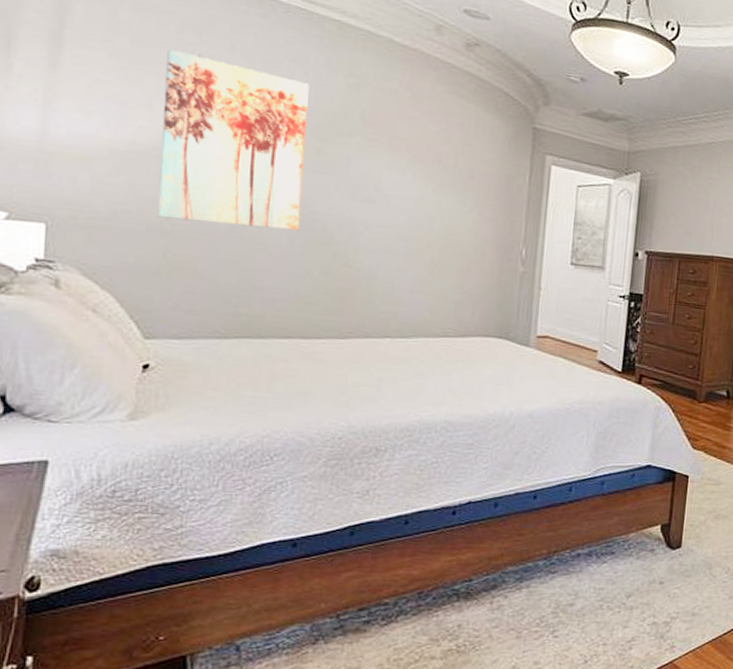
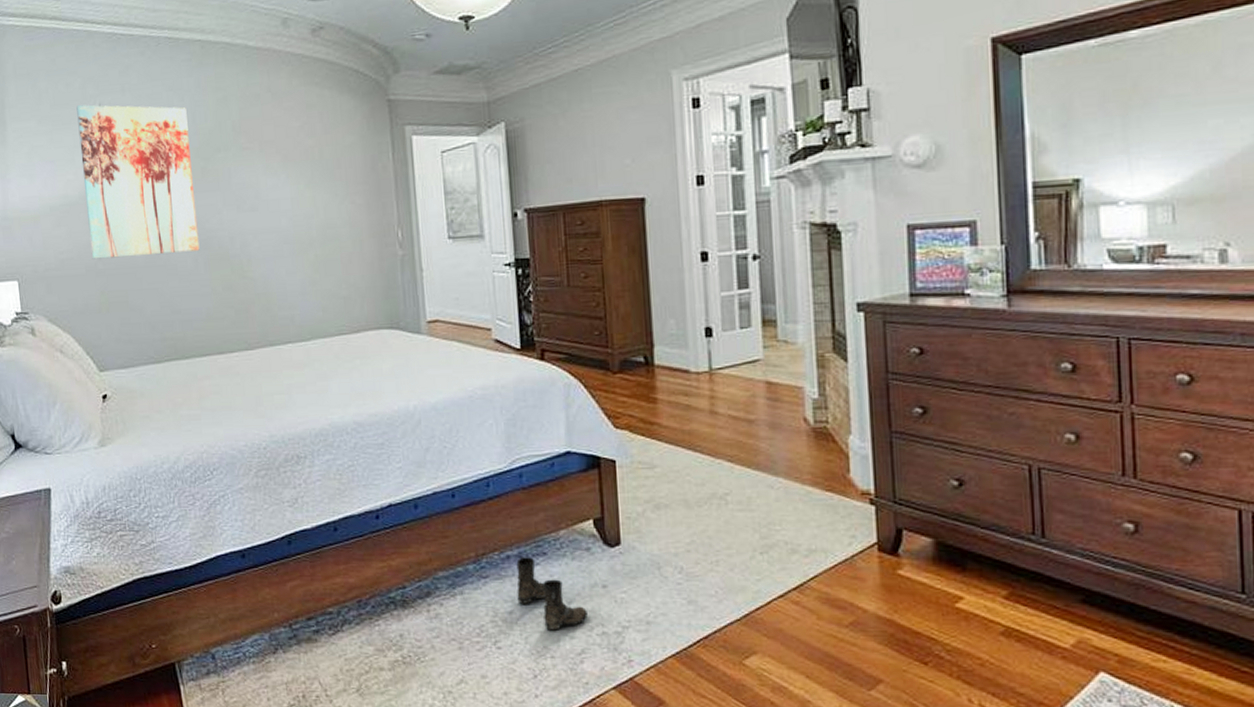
boots: none [580,555,643,621] -> present [516,557,588,631]

